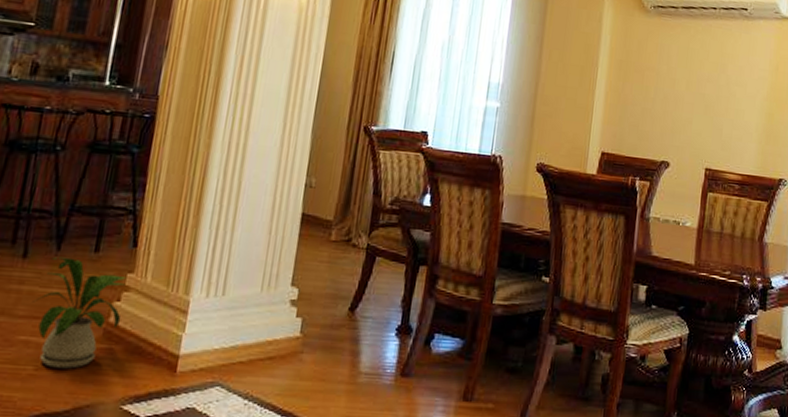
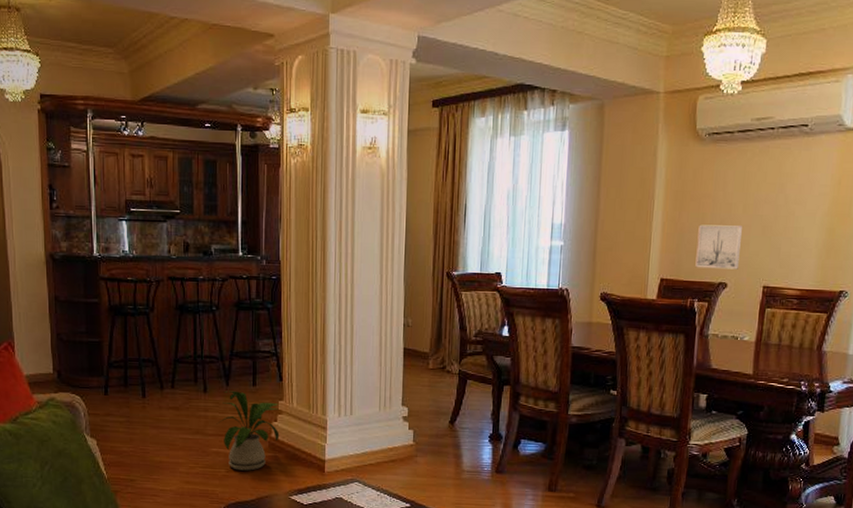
wall art: none [638,98,685,149] -> present [695,224,742,270]

